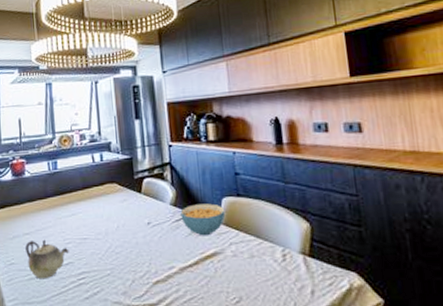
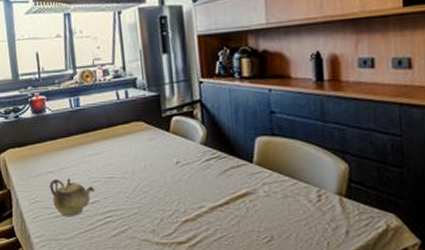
cereal bowl: present [180,203,226,236] -> none [211,143,259,176]

